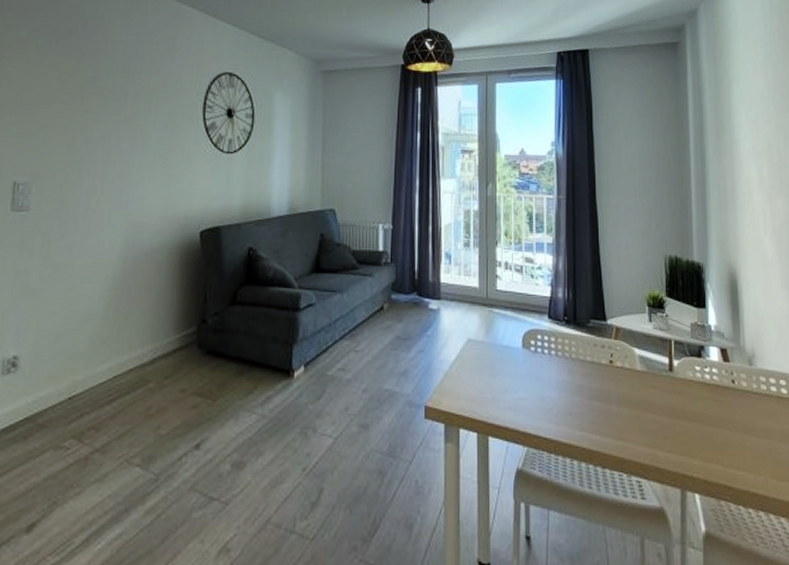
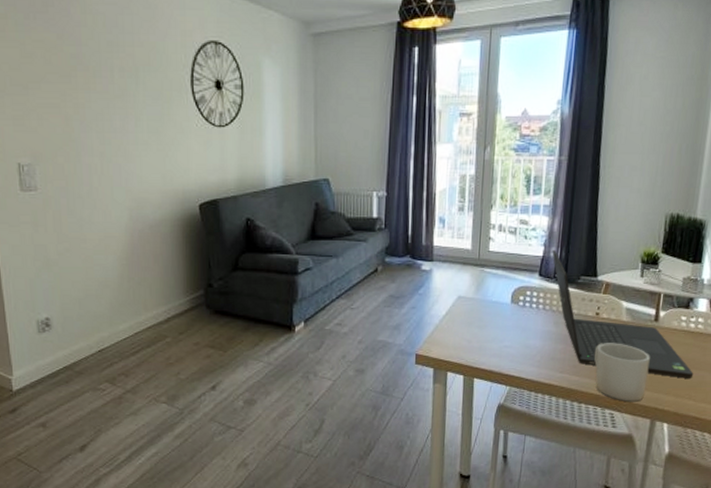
laptop: none [559,289,717,440] -> present [552,249,694,380]
mug: none [612,395,671,467] -> present [594,343,650,402]

